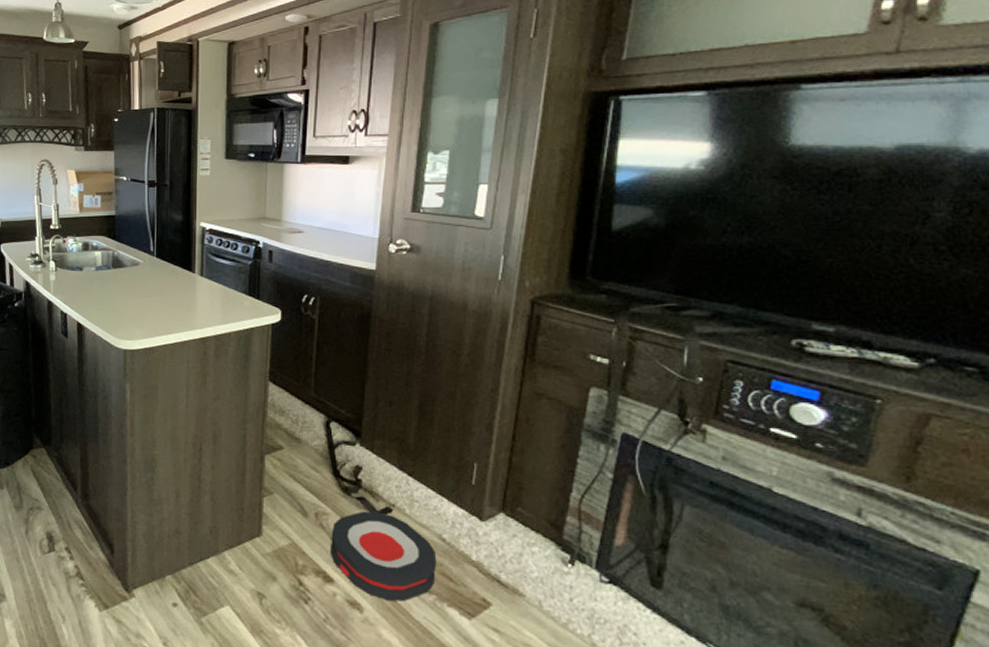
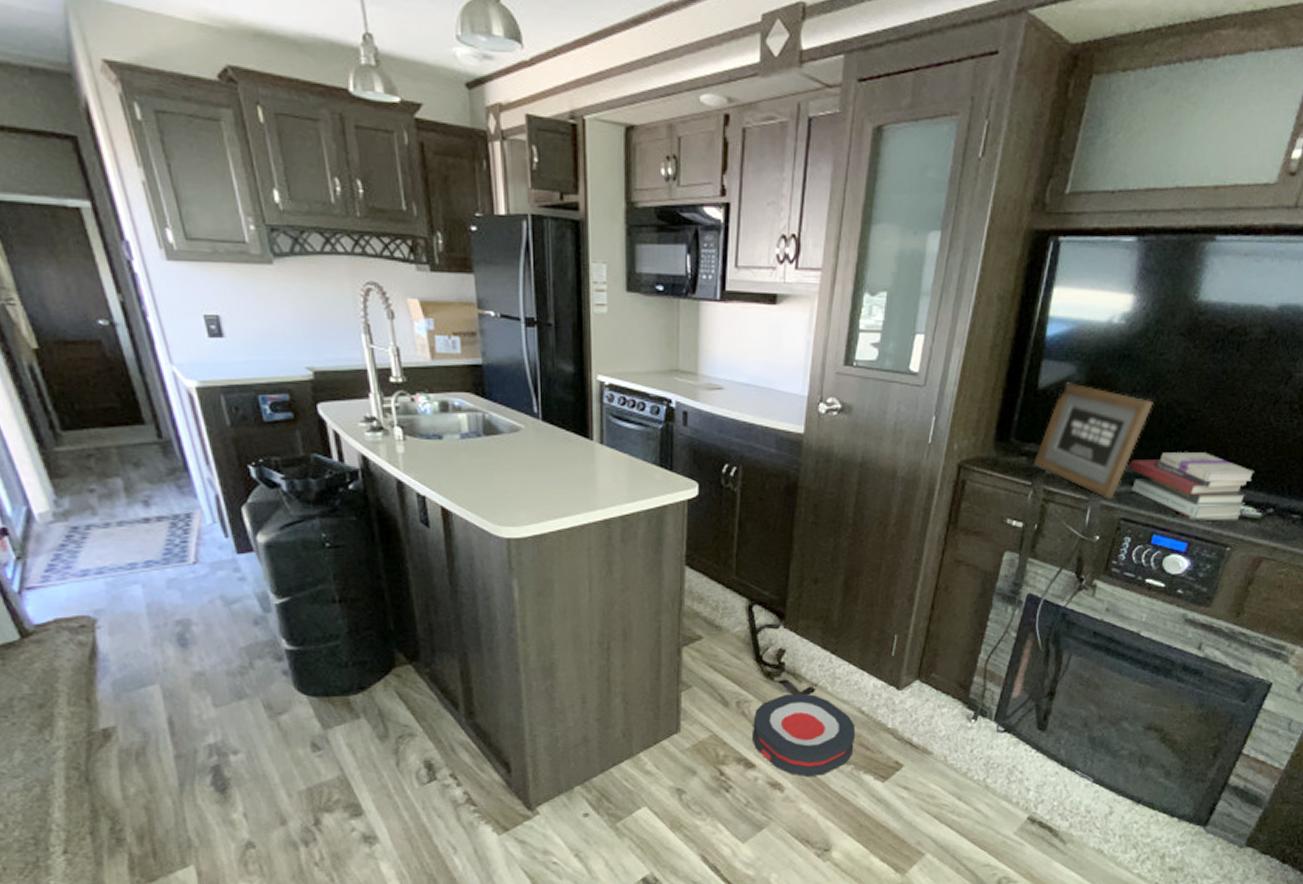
picture frame: none [615,225,750,341] -> present [1034,382,1153,500]
books: none [729,293,898,371] -> present [1128,452,1254,521]

